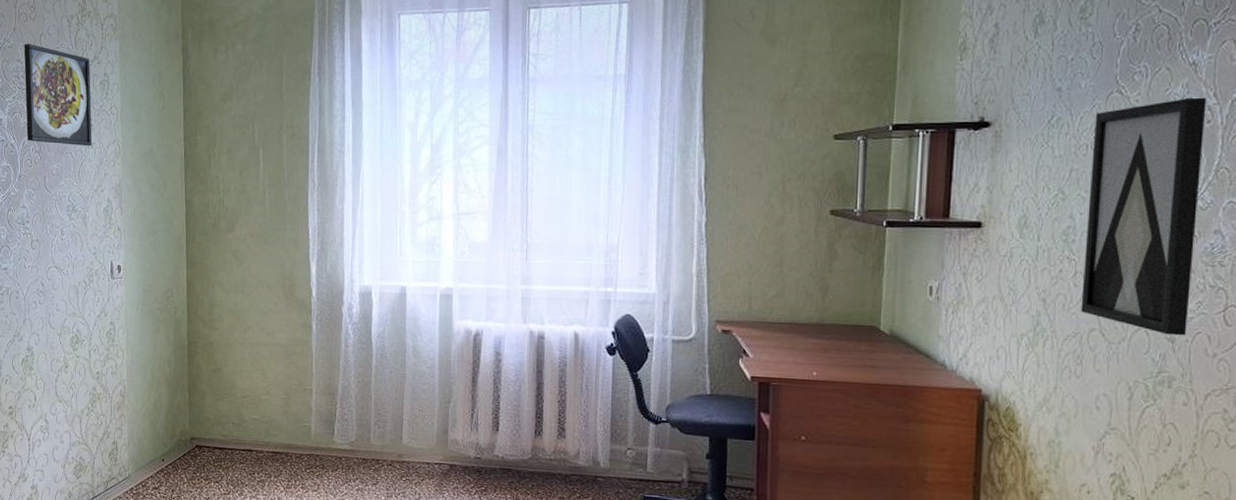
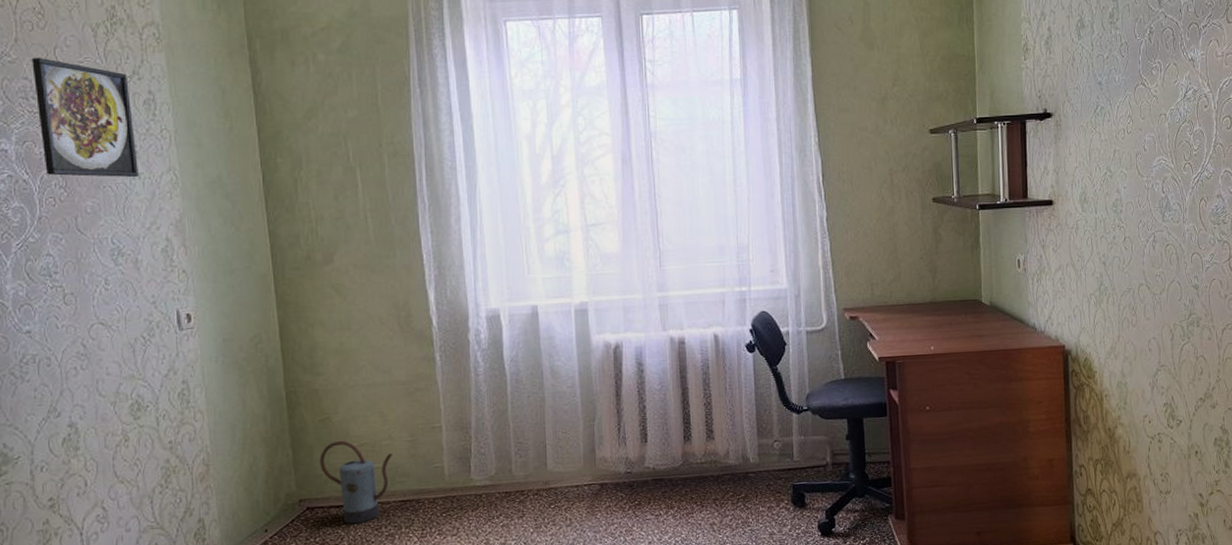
watering can: none [209,390,270,467] -> present [319,440,393,525]
wall art: present [1080,97,1207,336] -> none [1128,87,1206,284]

